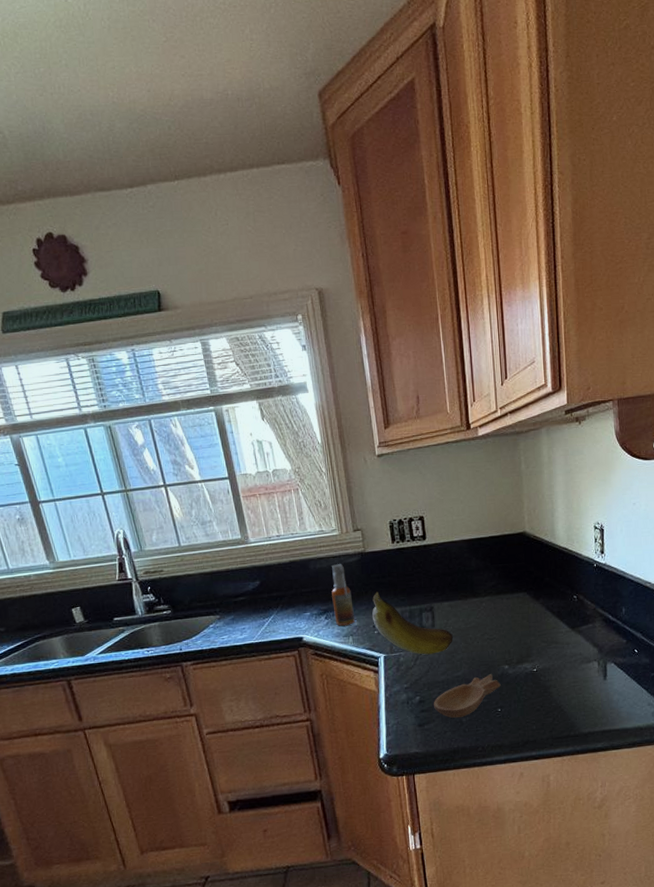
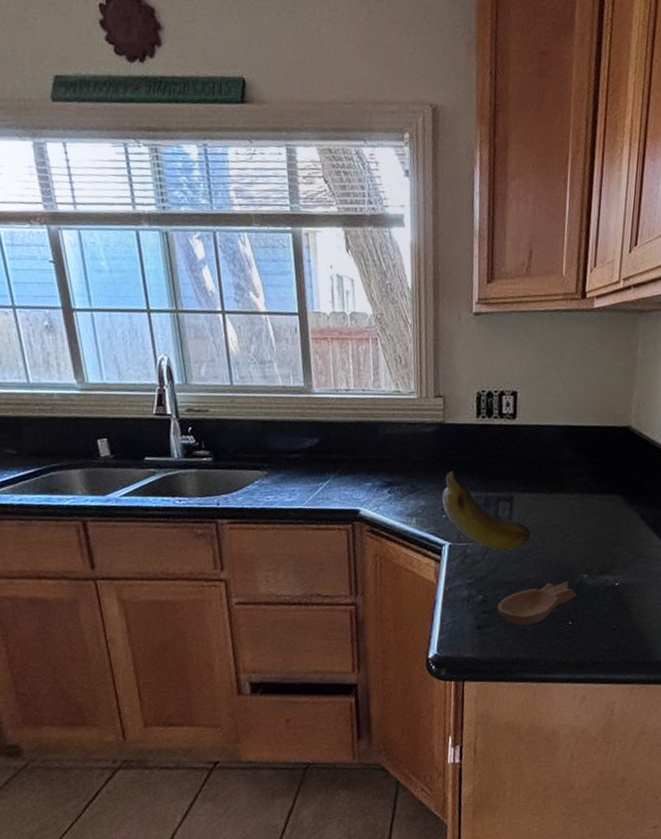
spray bottle: present [331,564,355,626] -> none [399,432,422,504]

